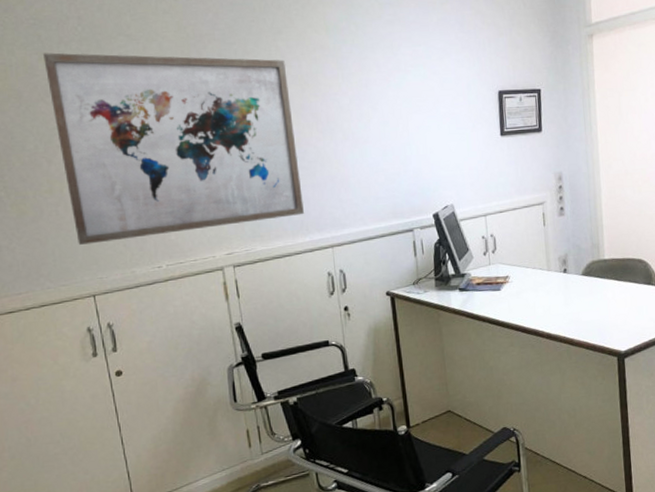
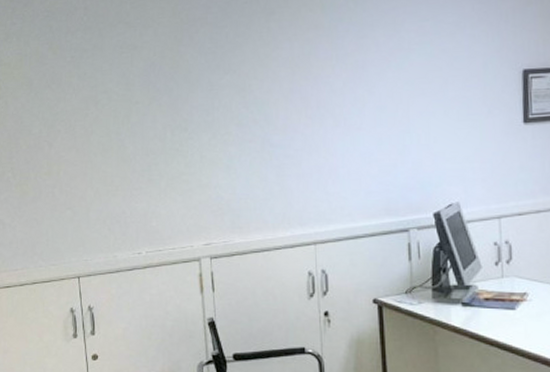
wall art: present [43,53,304,245] -> none [53,41,286,226]

